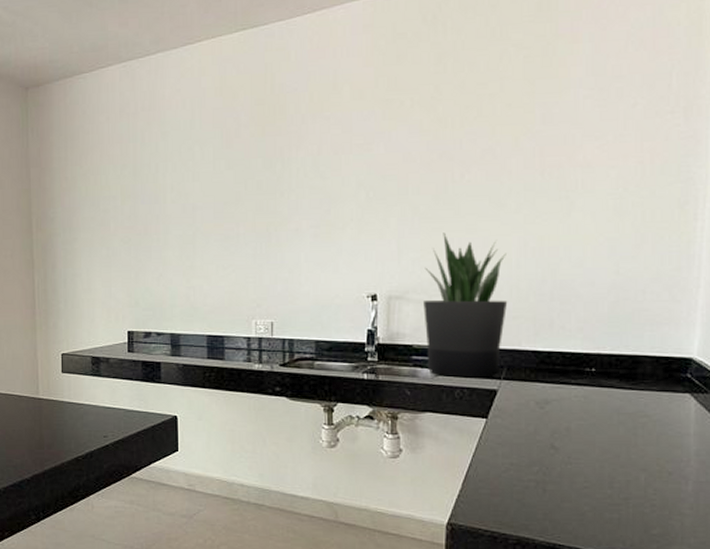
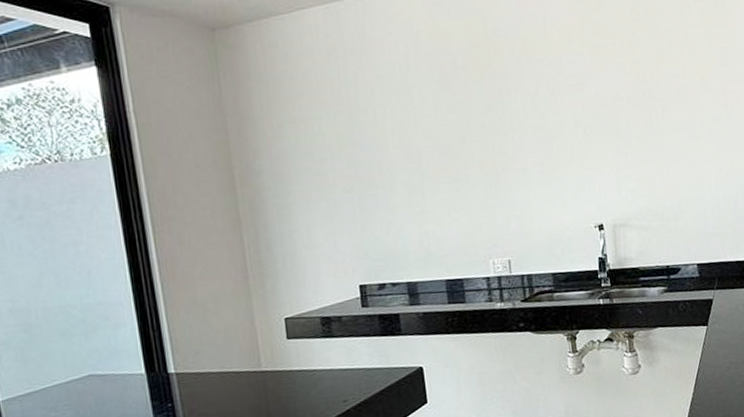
planter: present [423,232,508,378] -> none [641,163,712,293]

